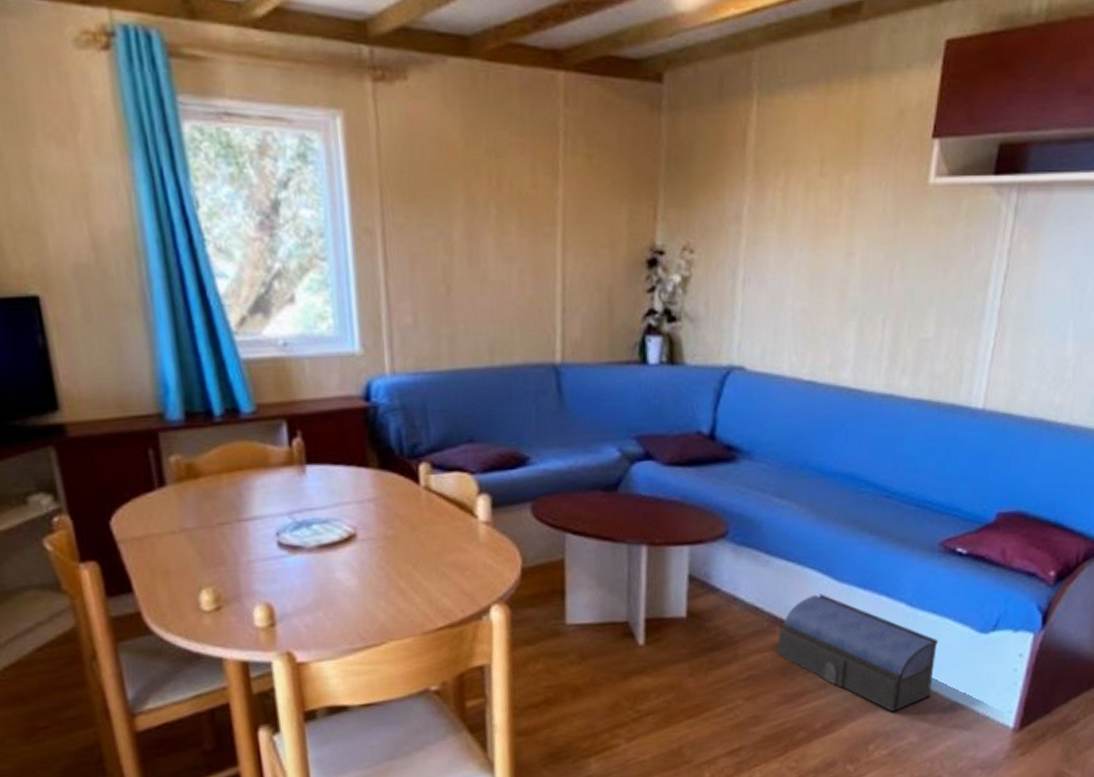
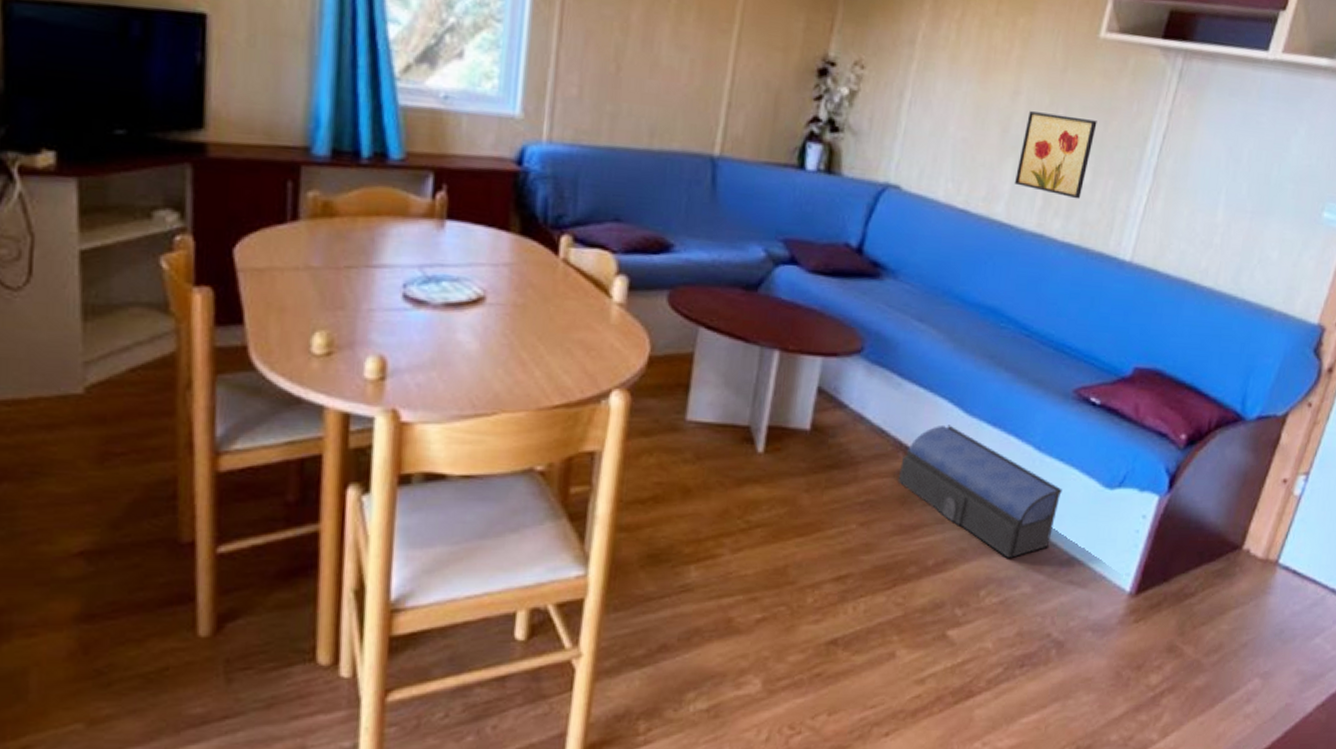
wall art: none [859,270,936,354] -> present [1015,111,1097,200]

